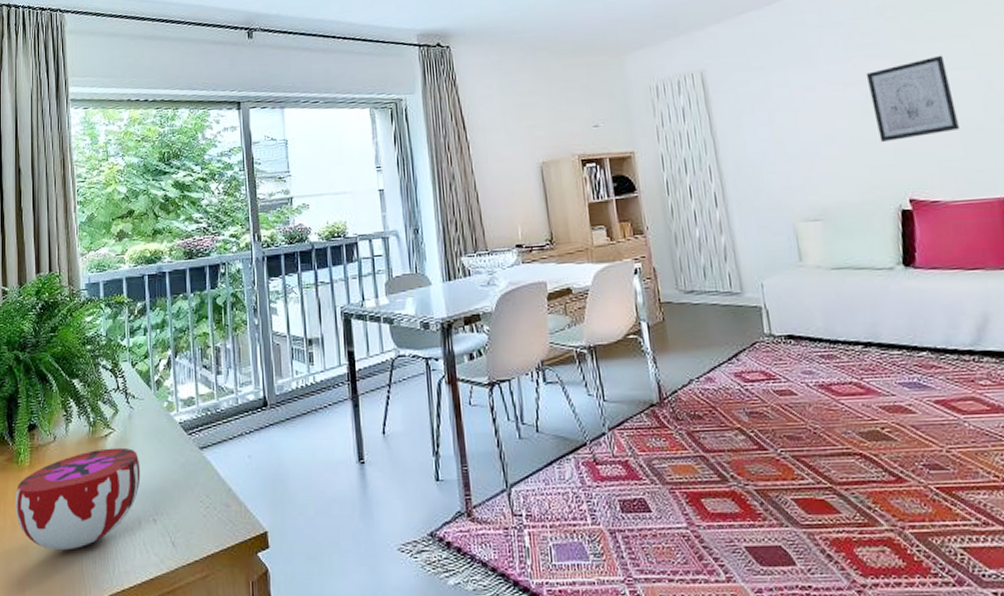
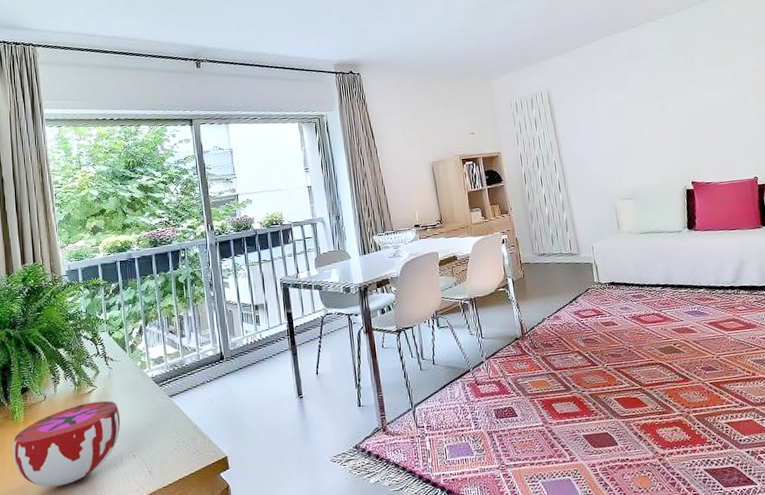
wall art: present [865,55,959,142] -> none [662,78,724,141]

